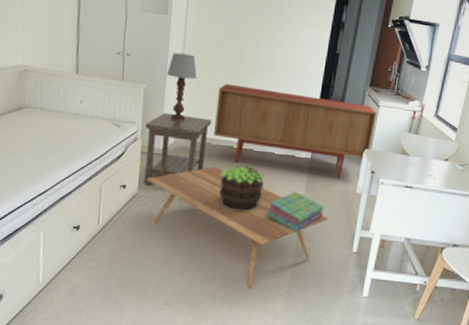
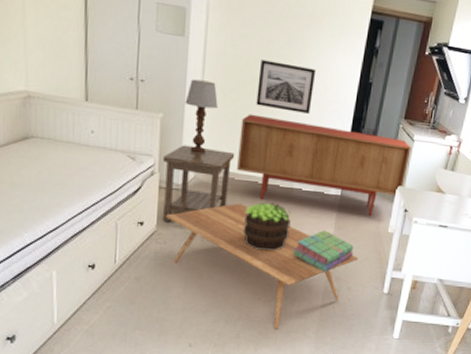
wall art: none [232,34,288,83] -> present [256,59,317,114]

